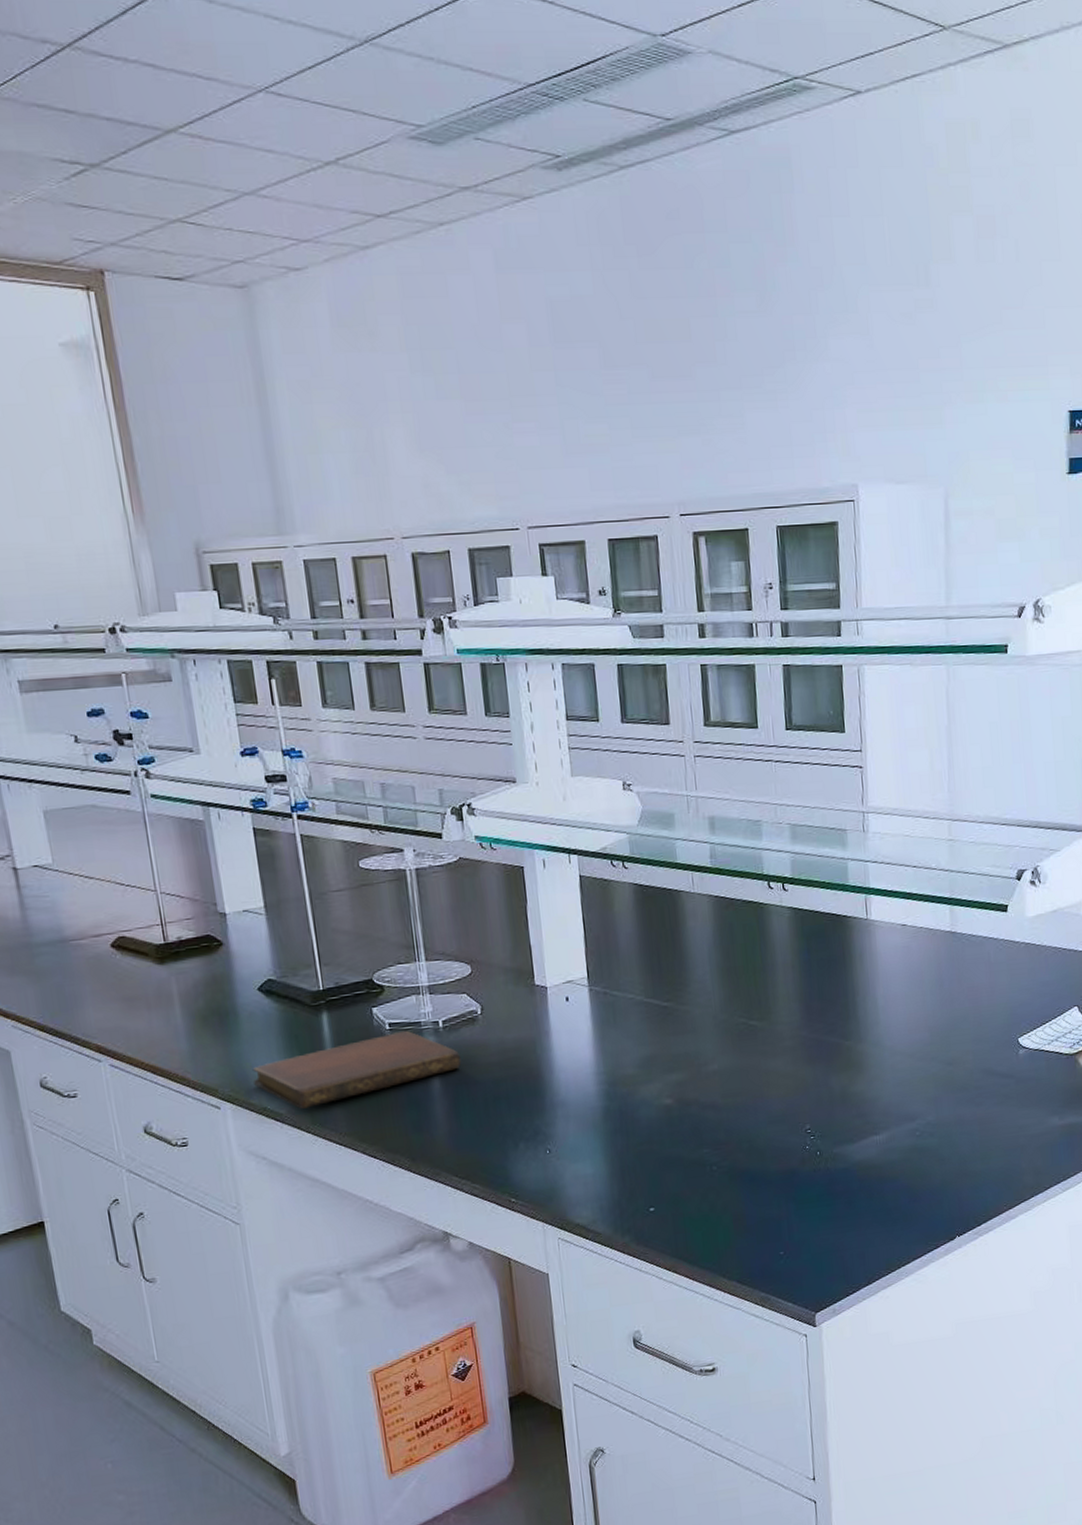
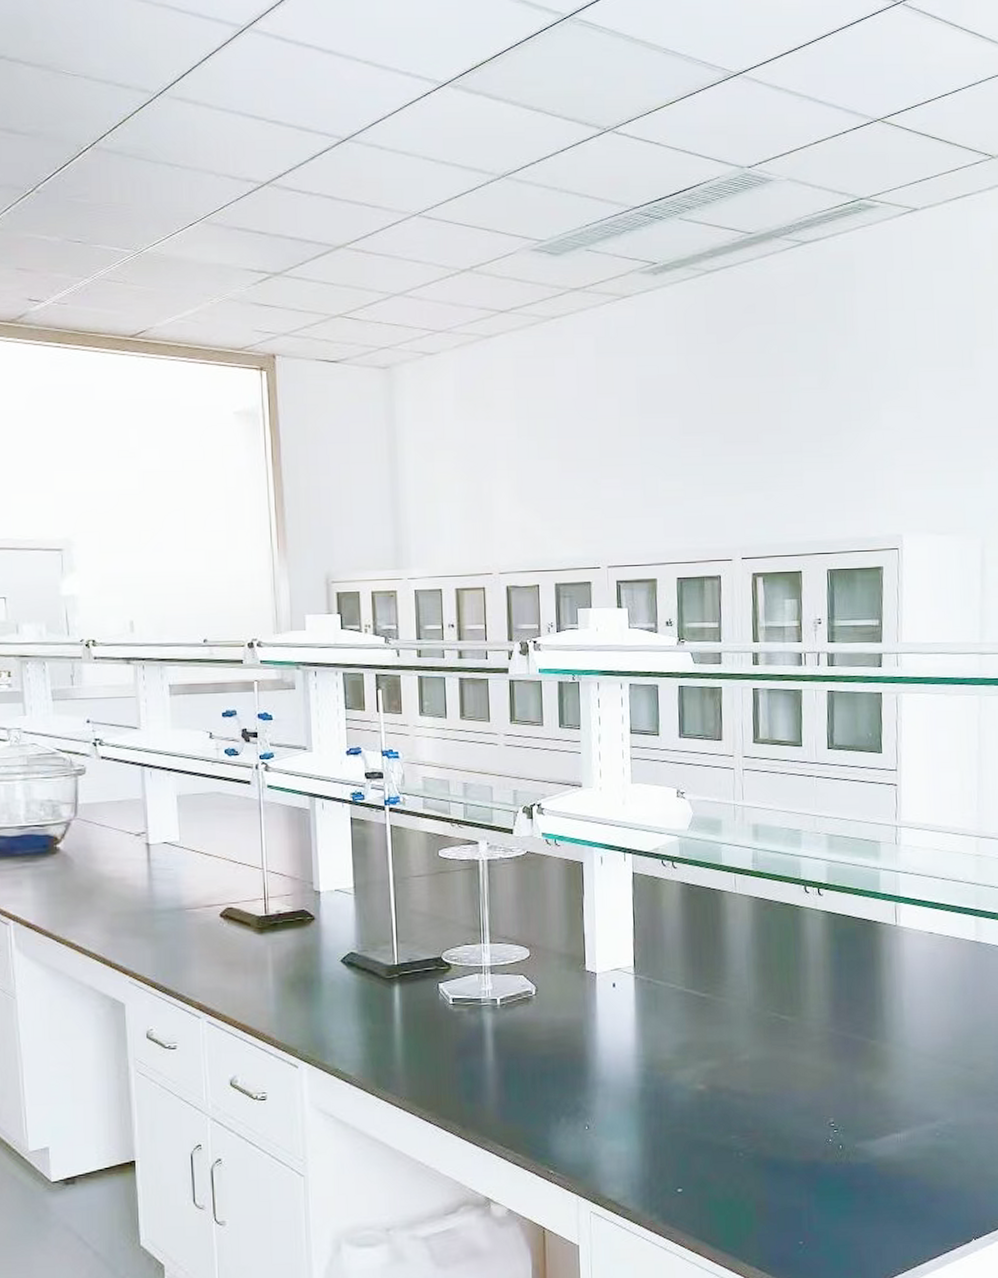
notebook: present [252,1031,462,1109] -> none [329,1007,514,1072]

